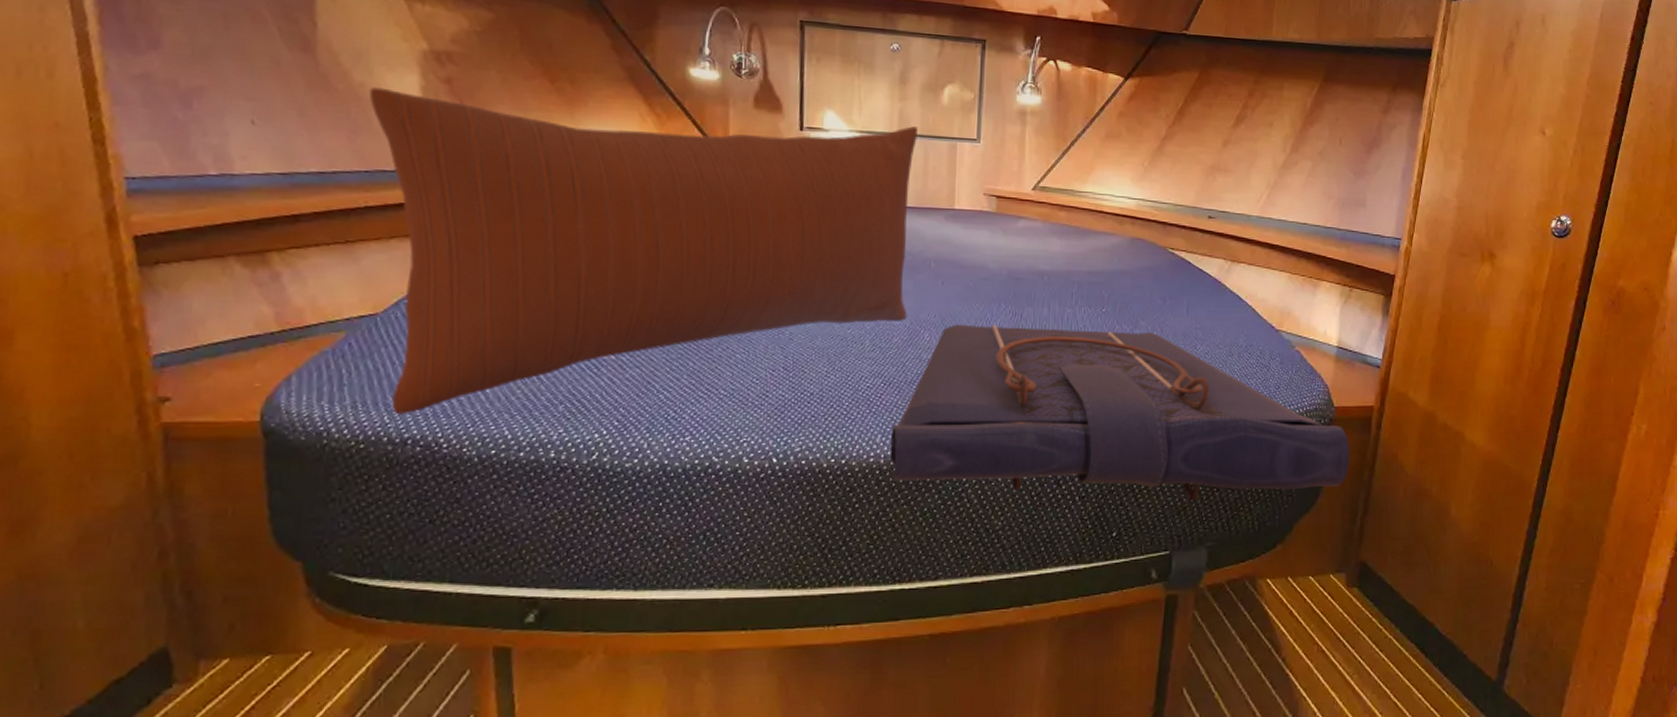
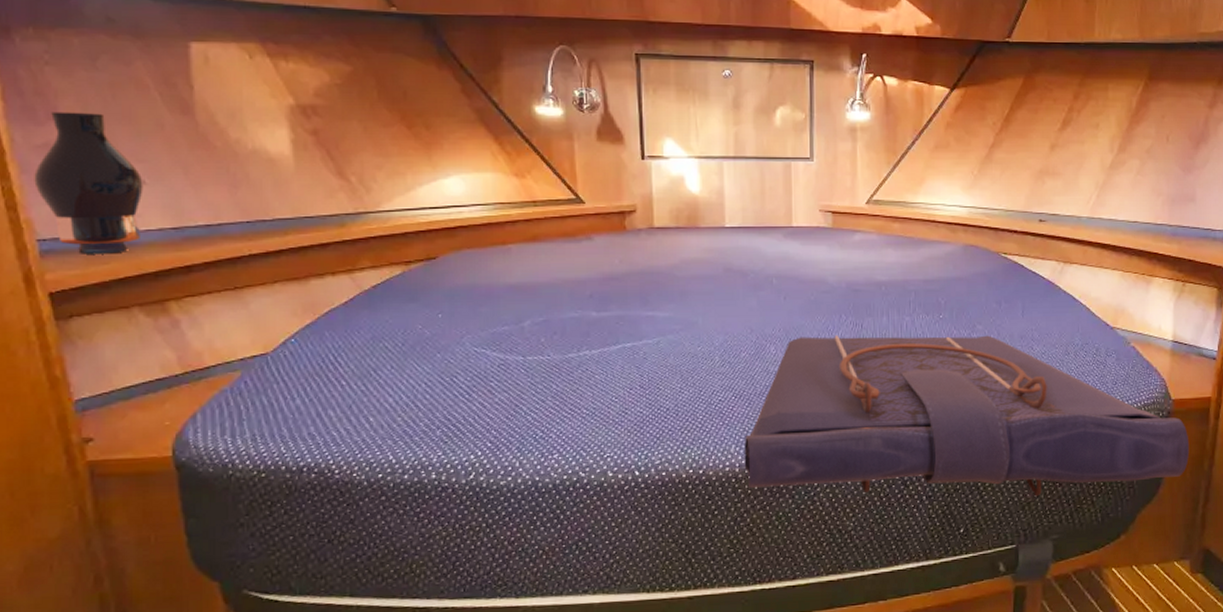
vase: none [127,40,252,197] -> present [34,111,143,254]
pillow: present [369,87,917,415] -> none [245,143,753,445]

